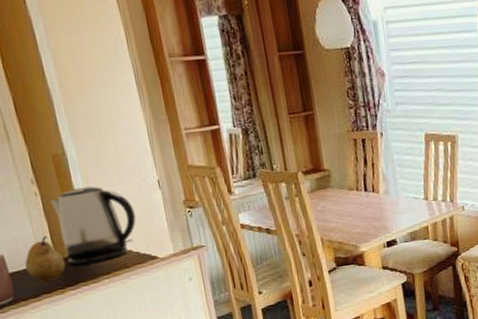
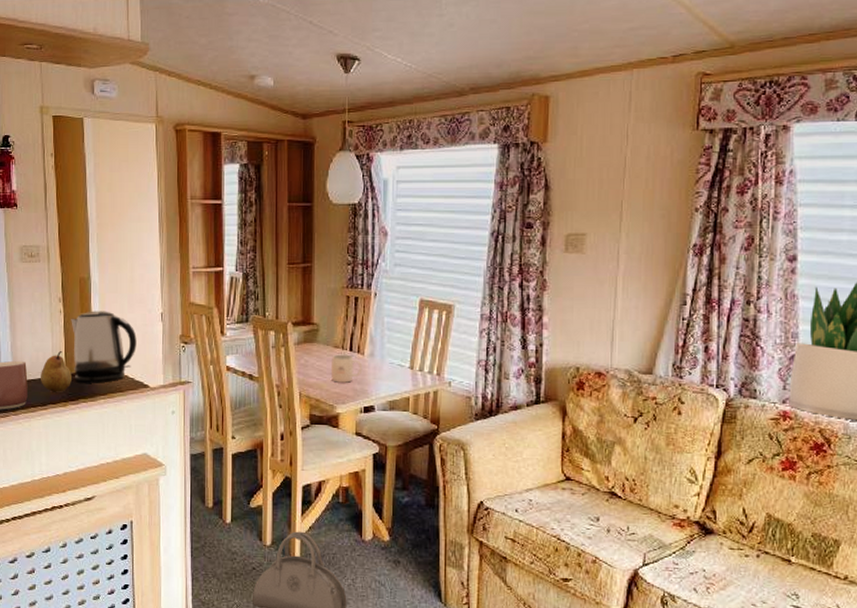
mug: none [348,195,380,223] -> present [331,354,363,383]

